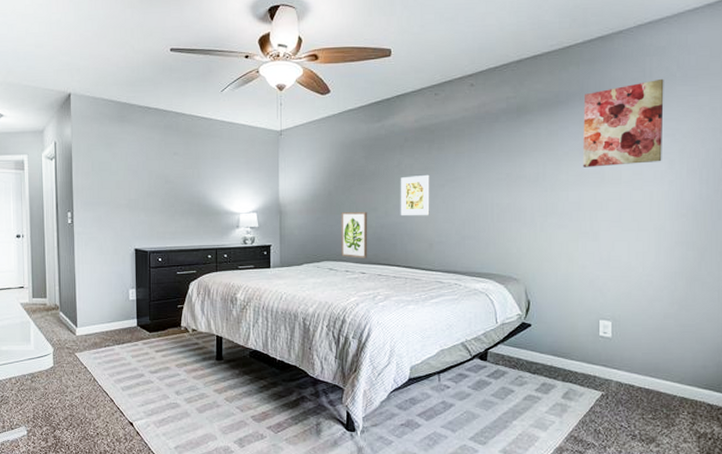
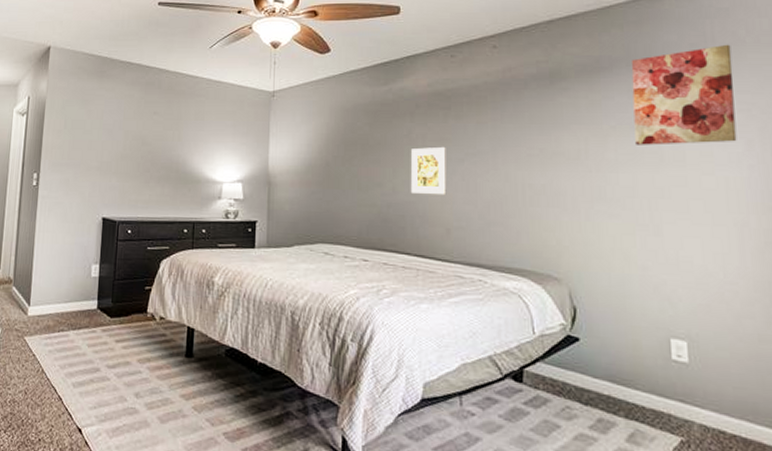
wall art: present [341,212,368,258] -> none [339,187,372,243]

